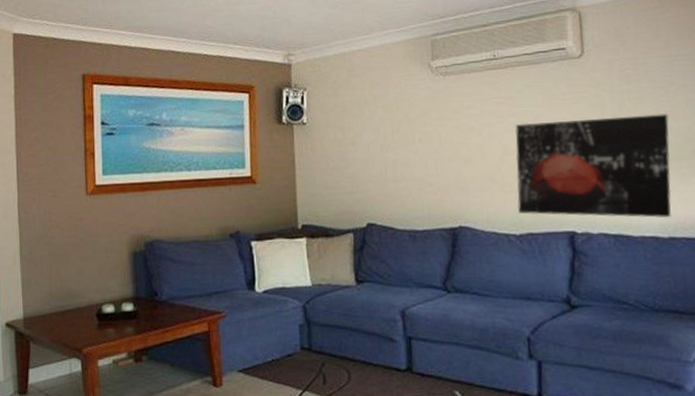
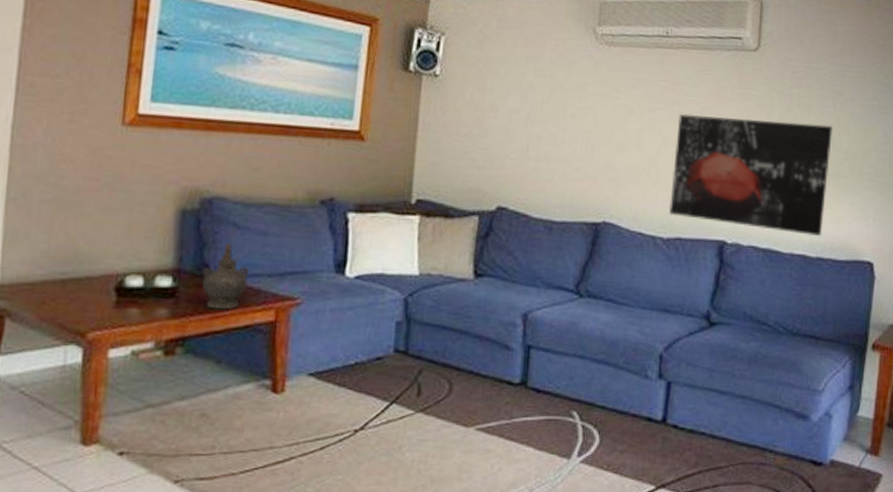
ceremonial vessel: none [153,274,186,325] -> present [202,243,249,310]

